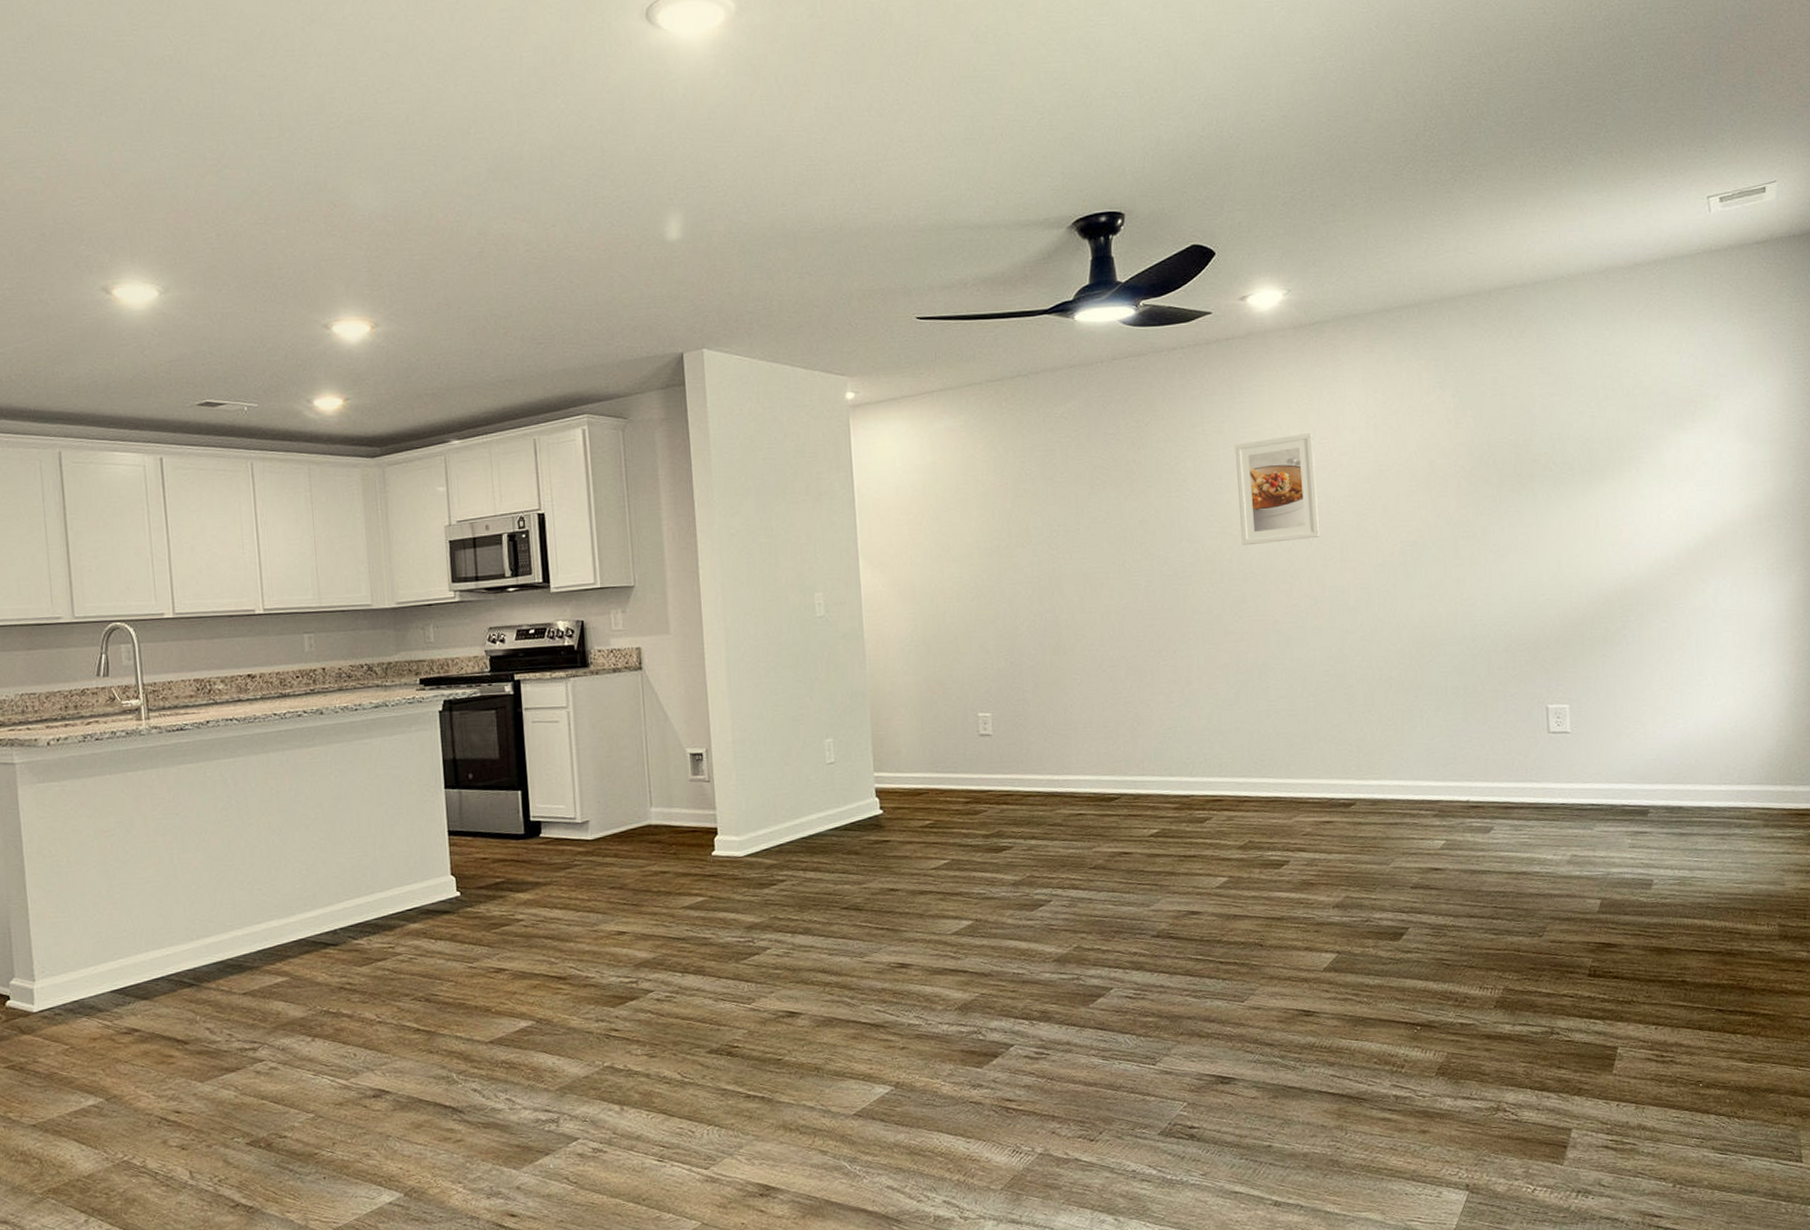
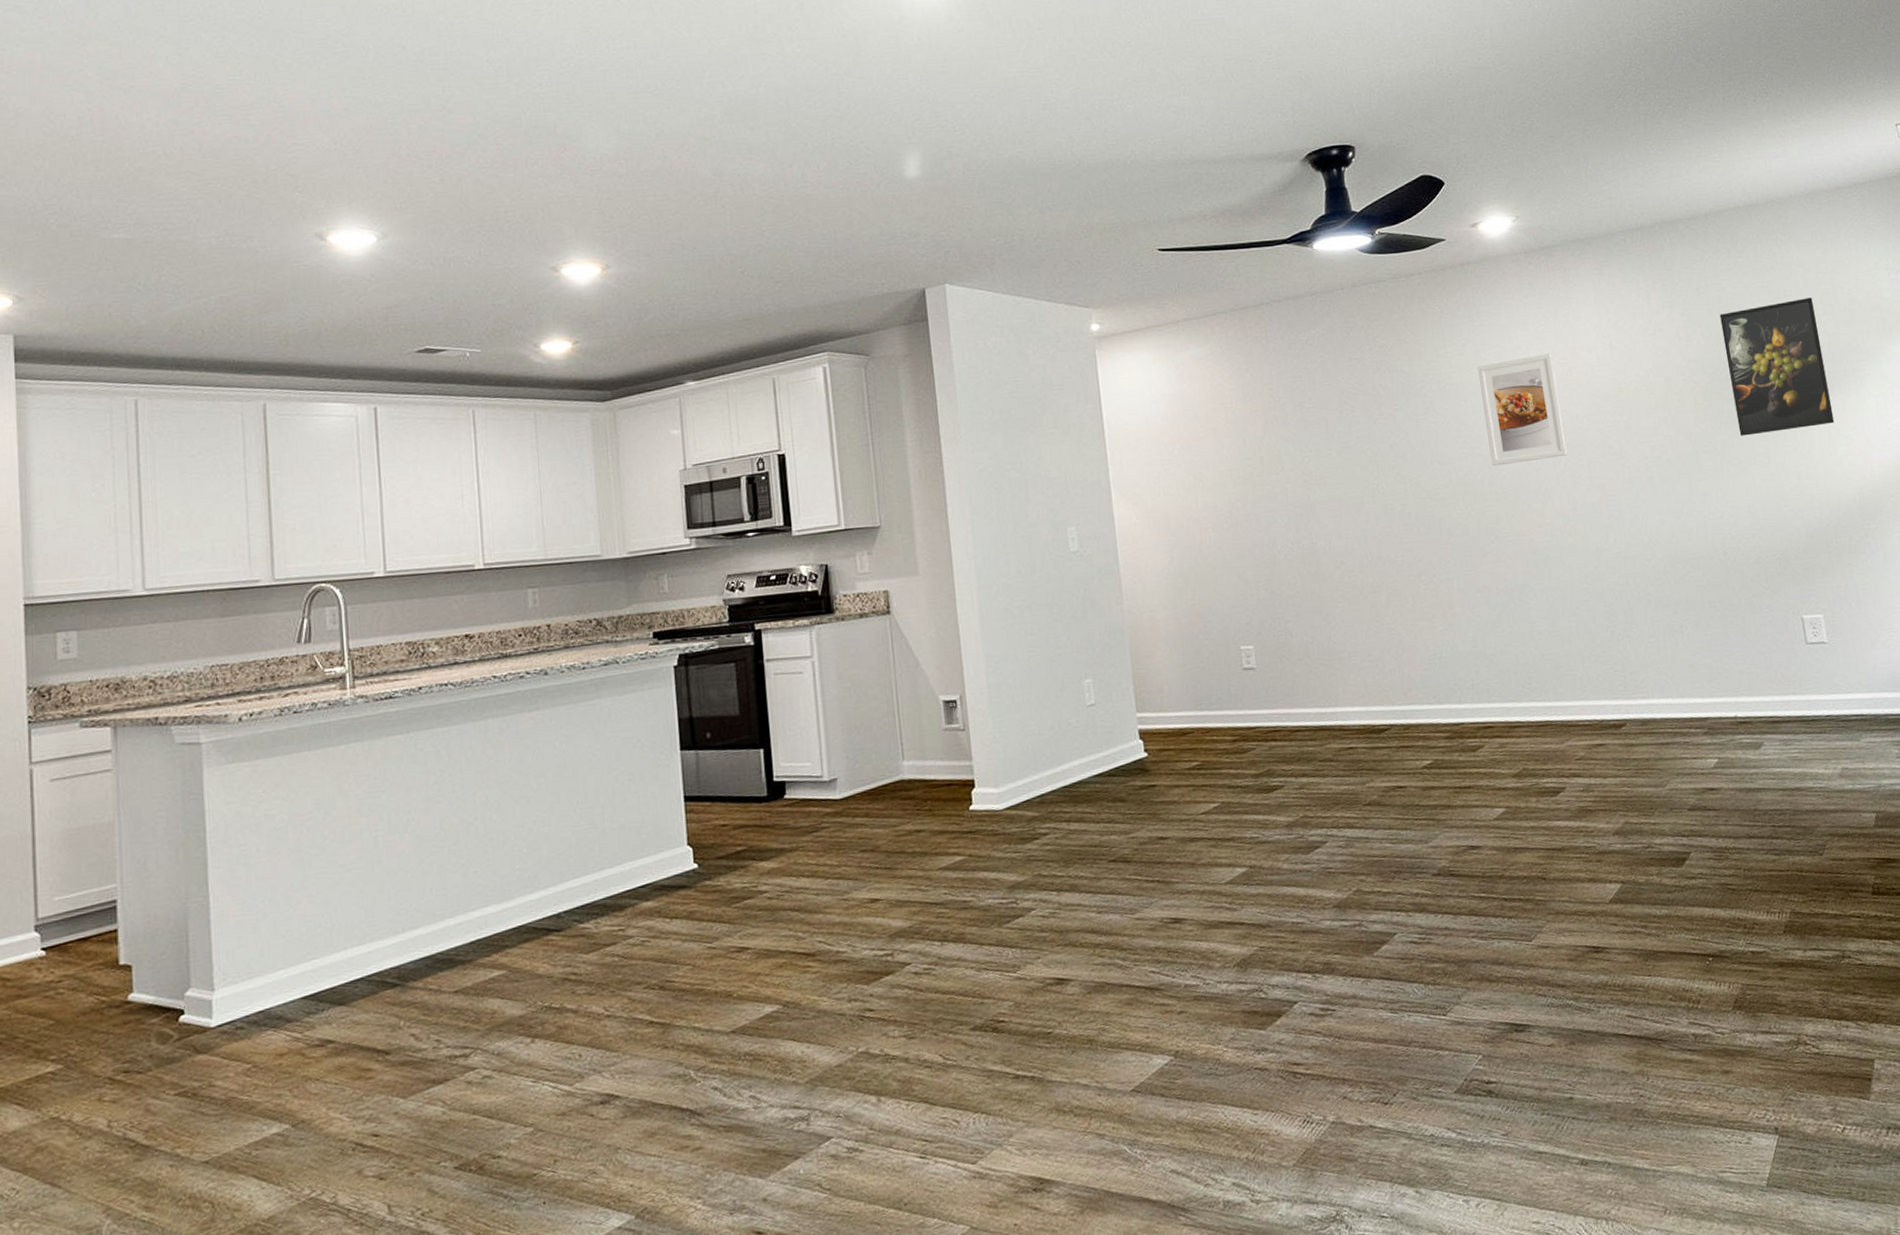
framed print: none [1493,381,1604,523] -> present [1719,297,1835,436]

